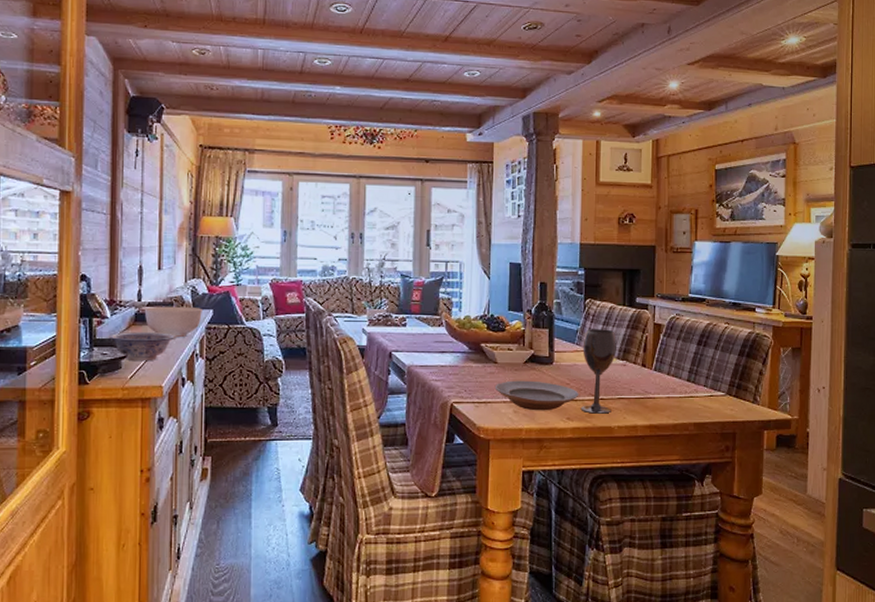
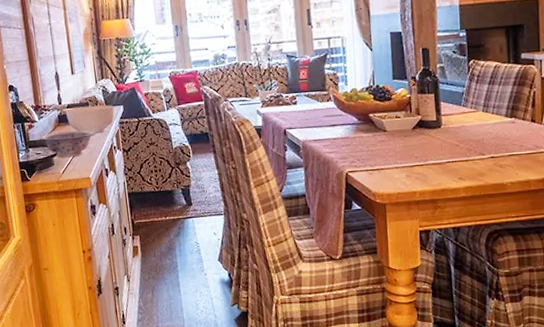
plate: present [494,380,579,411] -> none [386,145,470,174]
wine glass: present [580,329,616,414] -> none [469,88,504,172]

